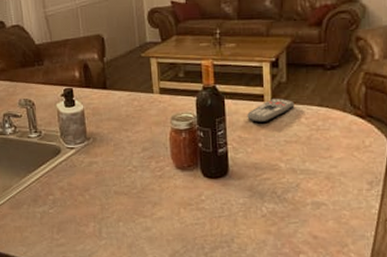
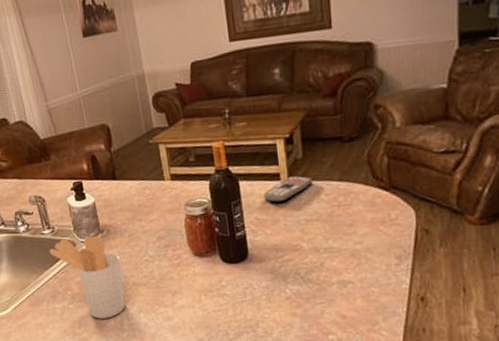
utensil holder: none [34,142,106,225] -> present [49,235,126,319]

